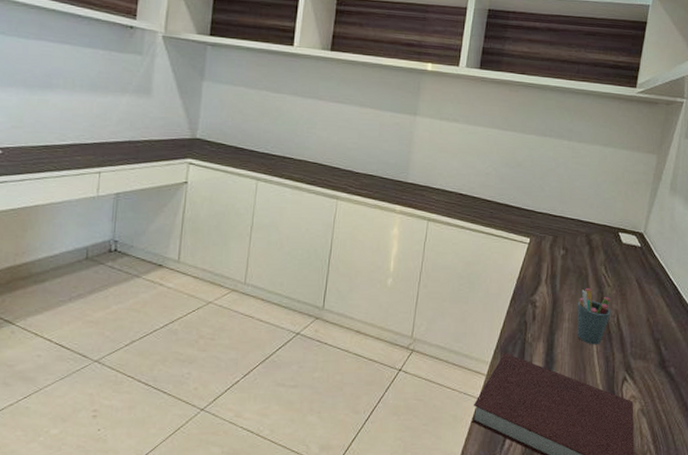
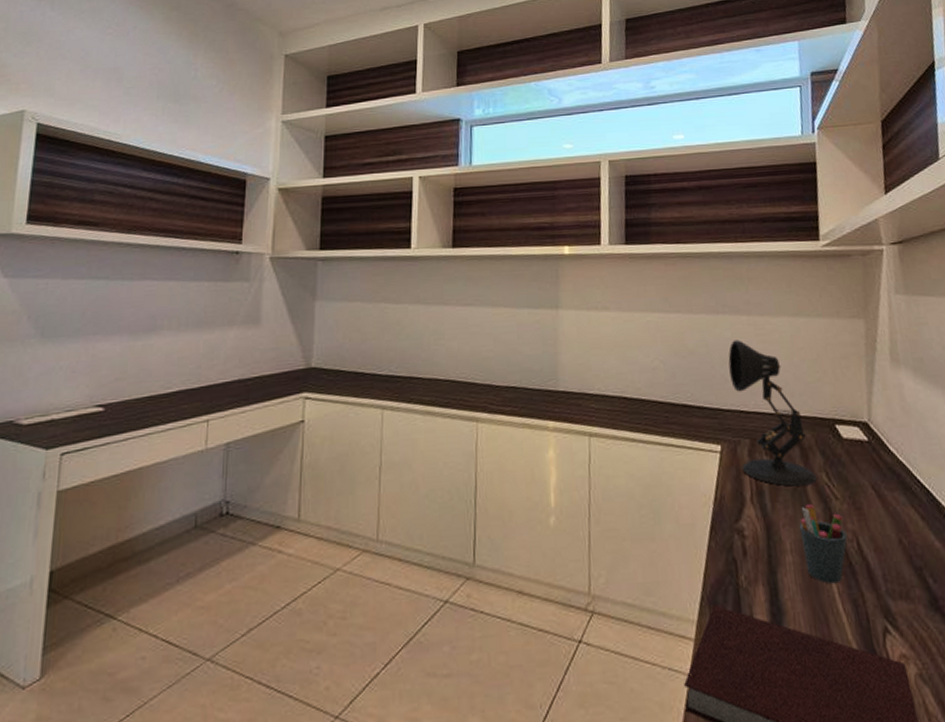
desk lamp: none [543,159,598,274] -> present [728,340,817,486]

